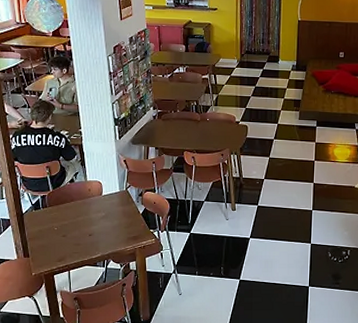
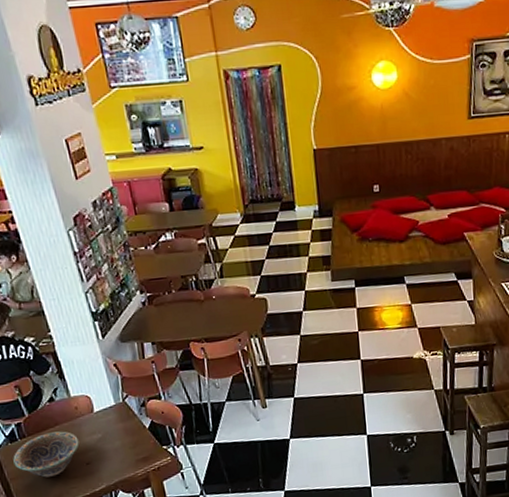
decorative bowl: none [34,206,87,241] -> present [13,431,79,478]

